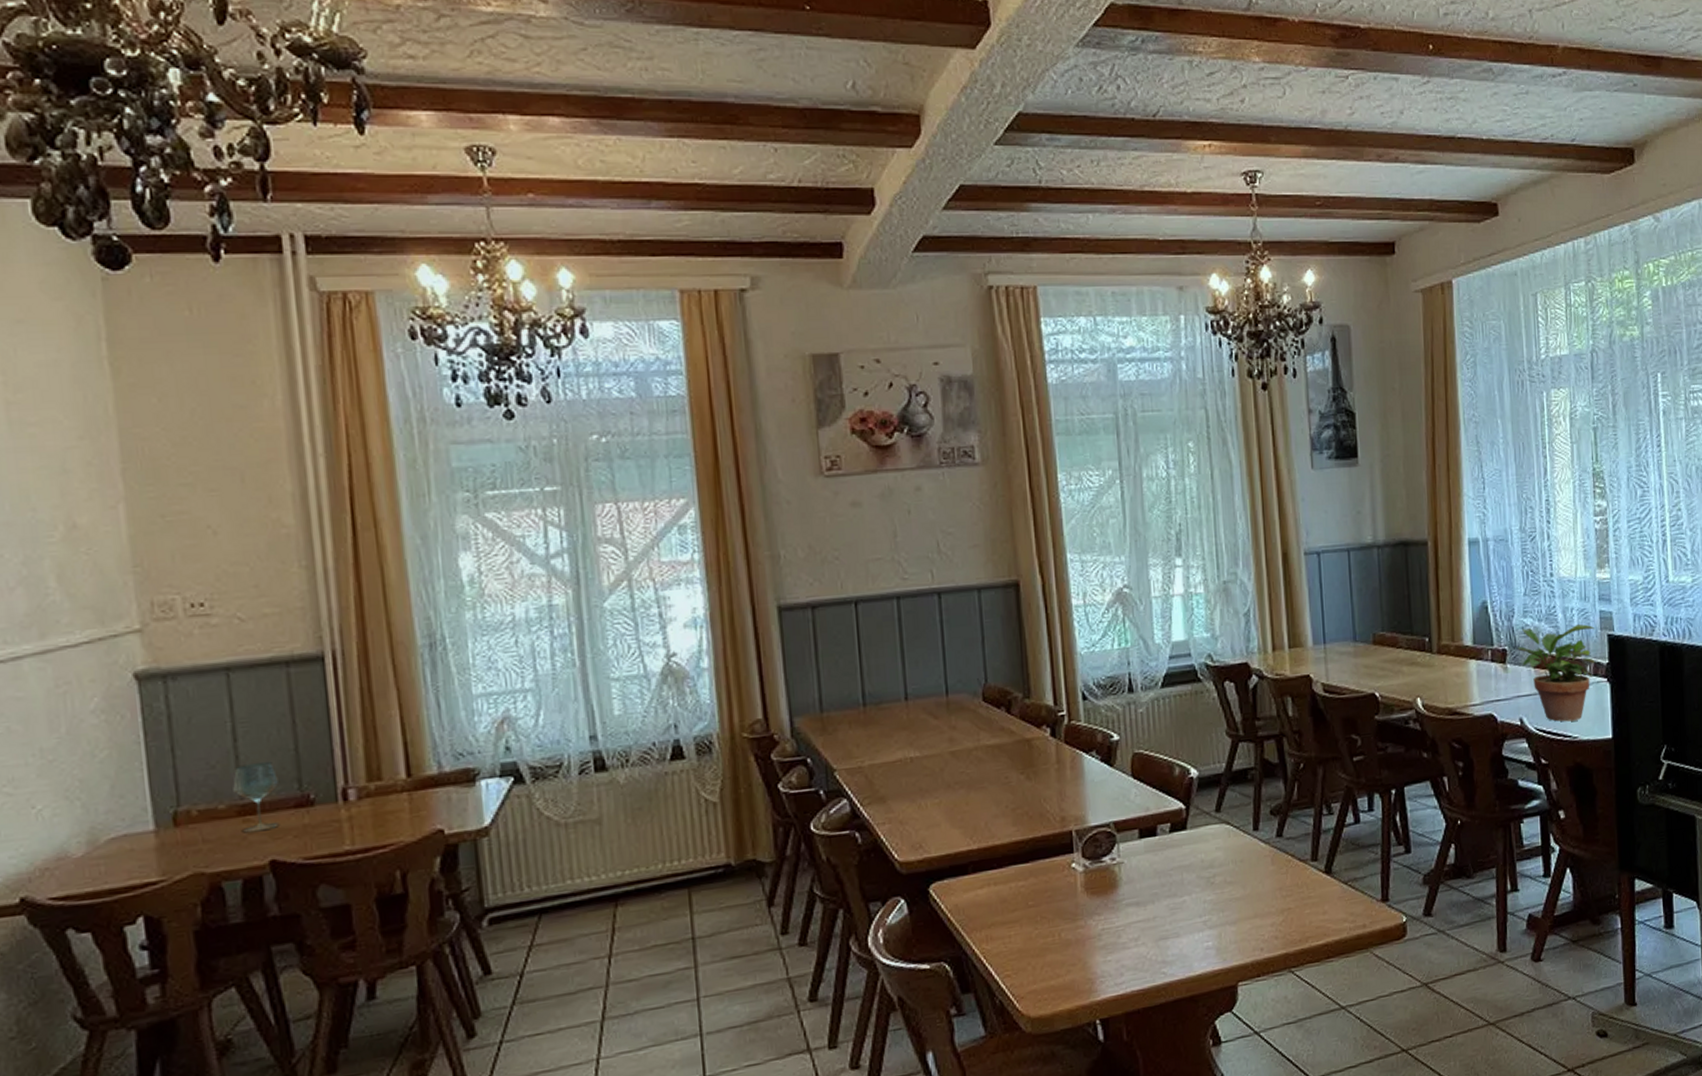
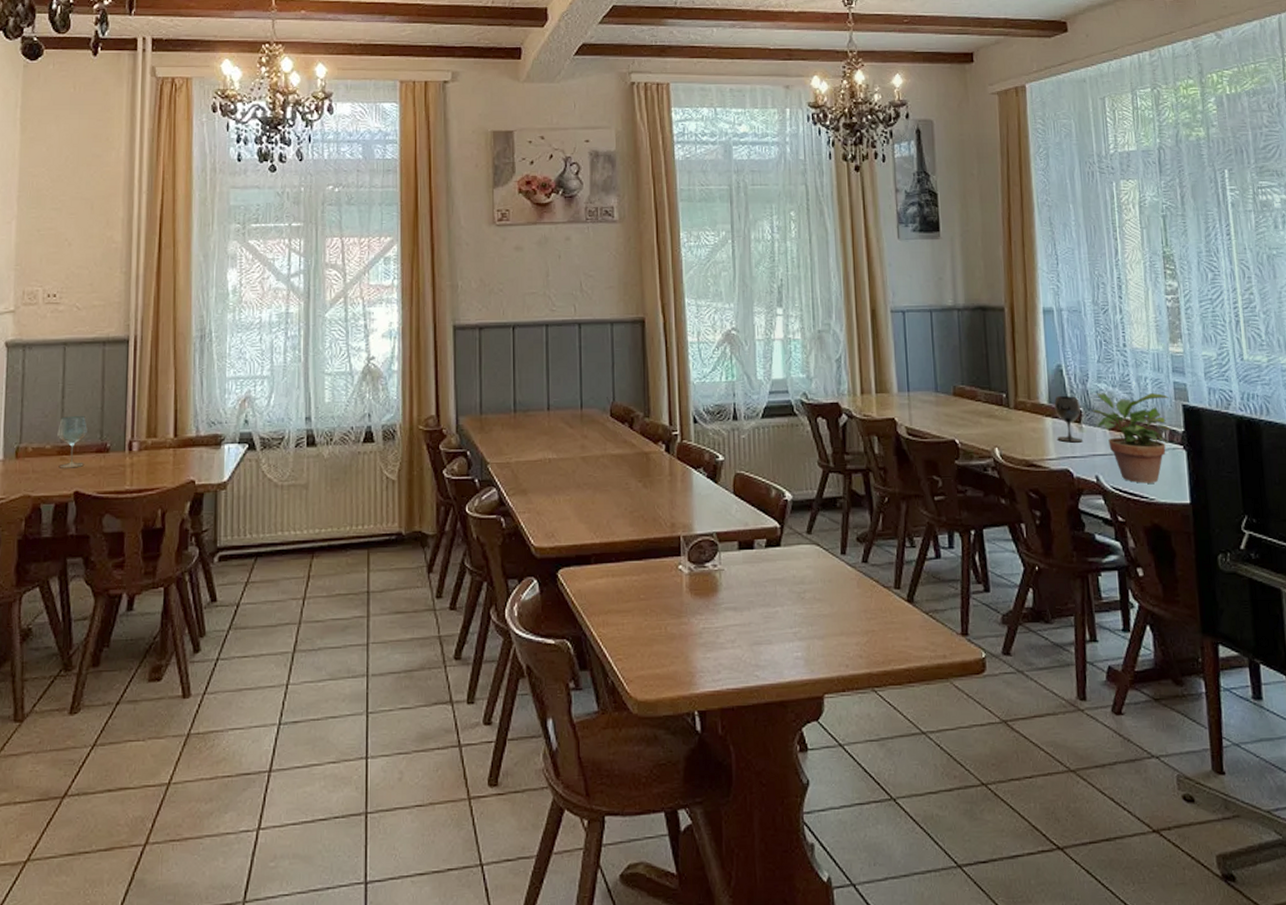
wine glass: none [1478,634,1507,686] -> present [1054,395,1083,443]

